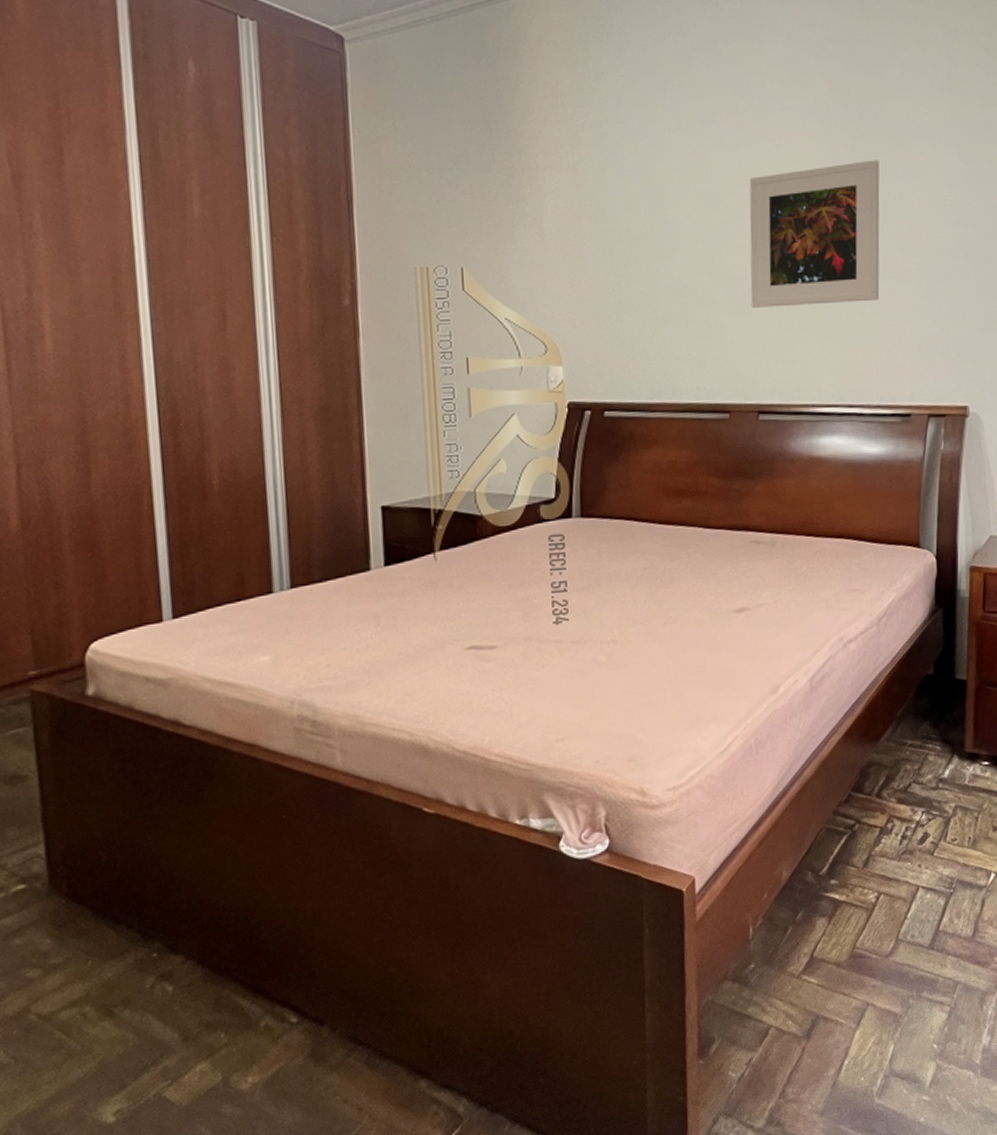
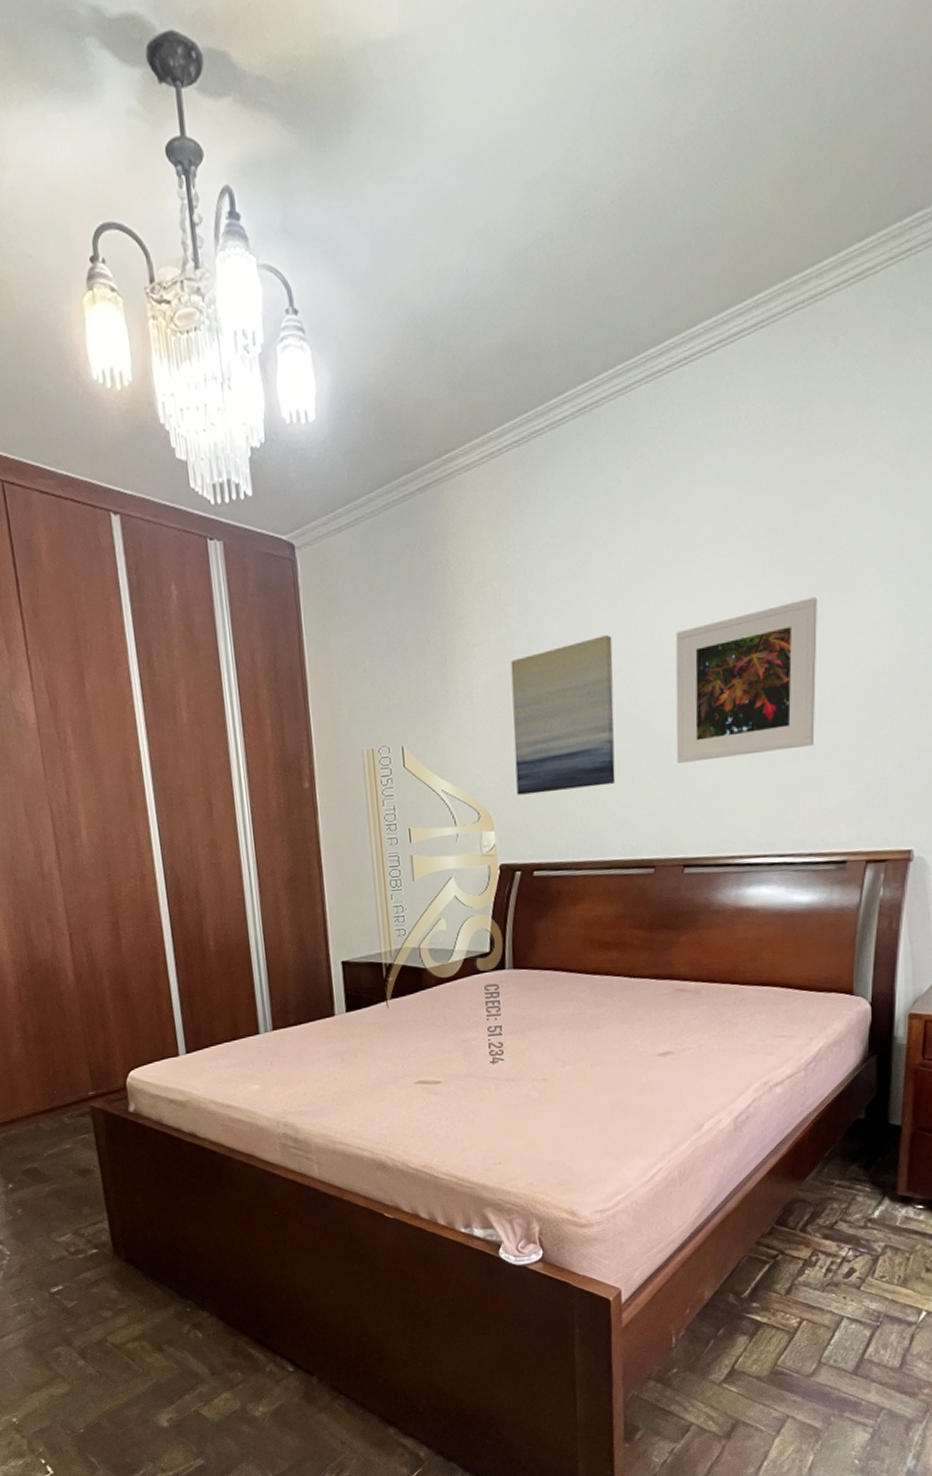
wall art: none [583,173,691,329] -> present [510,635,616,795]

